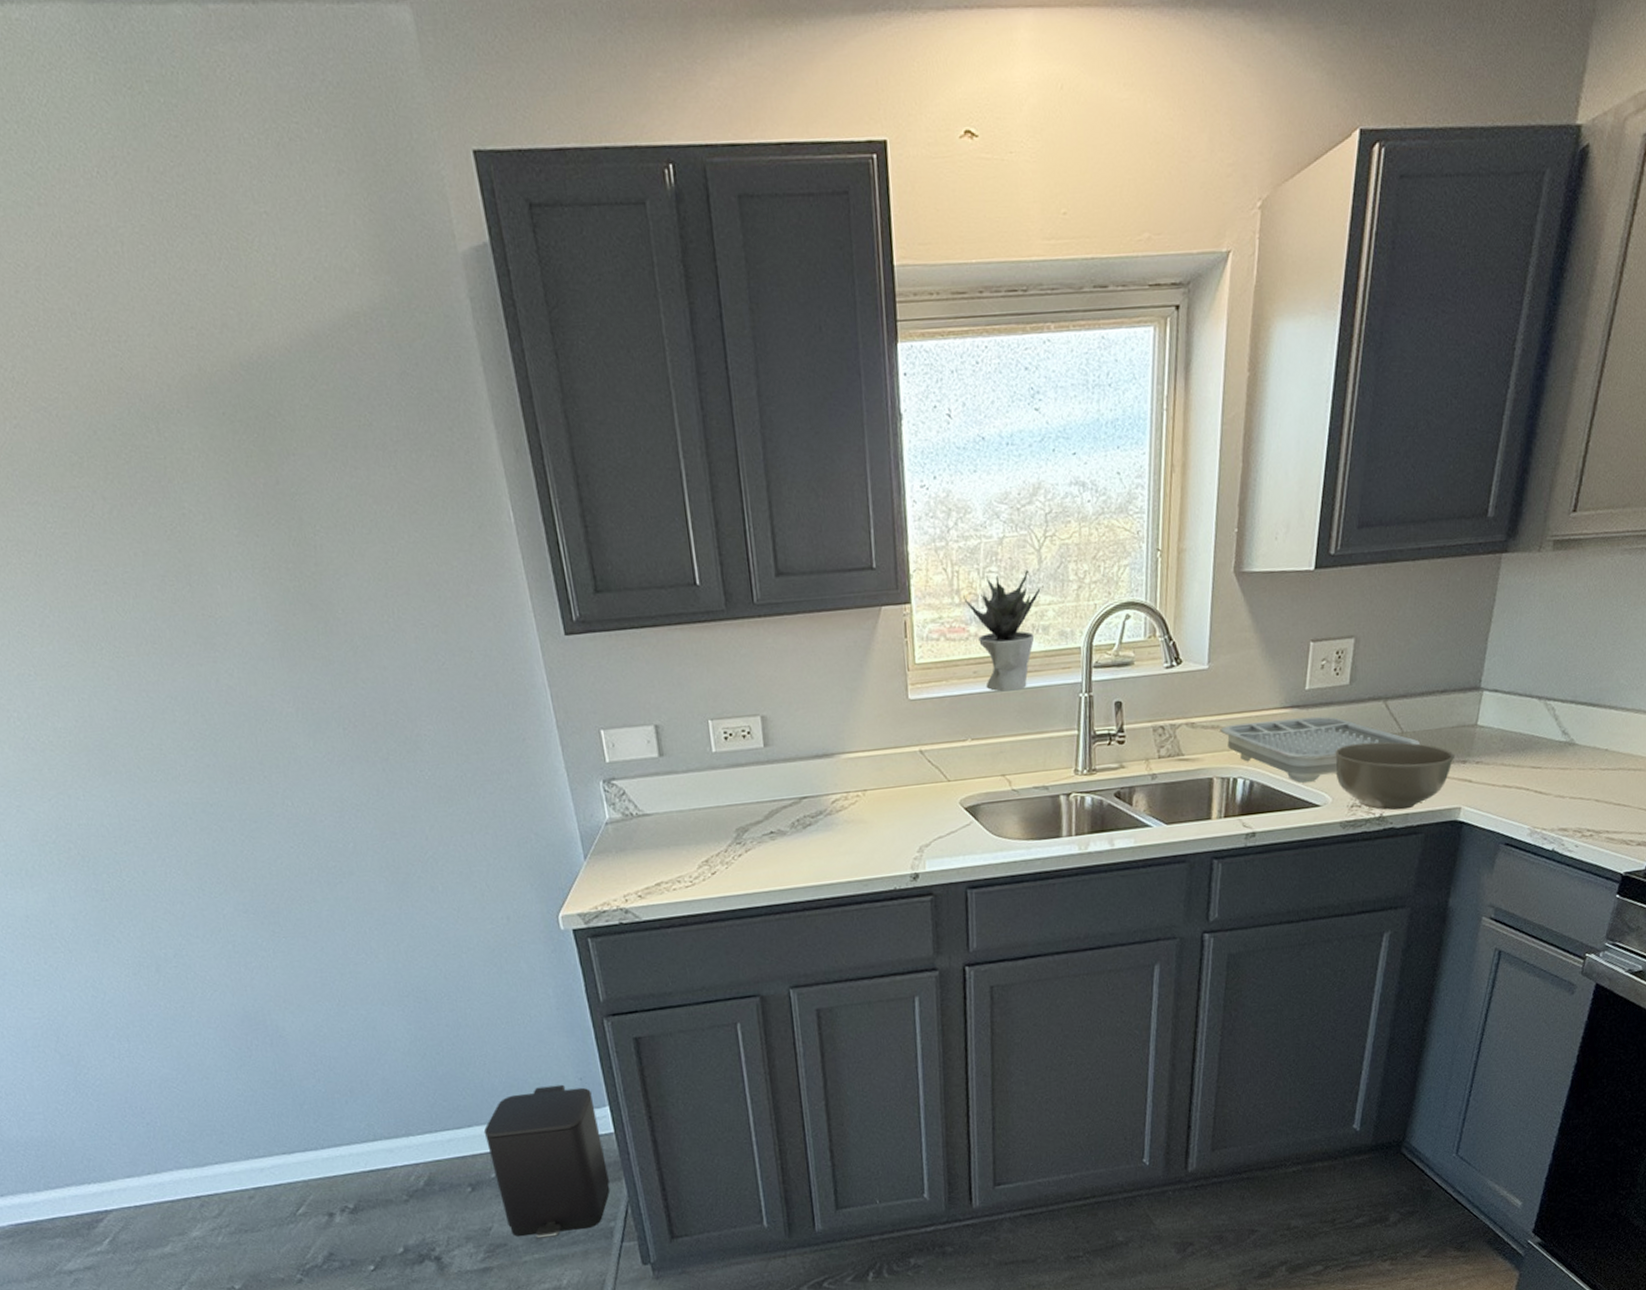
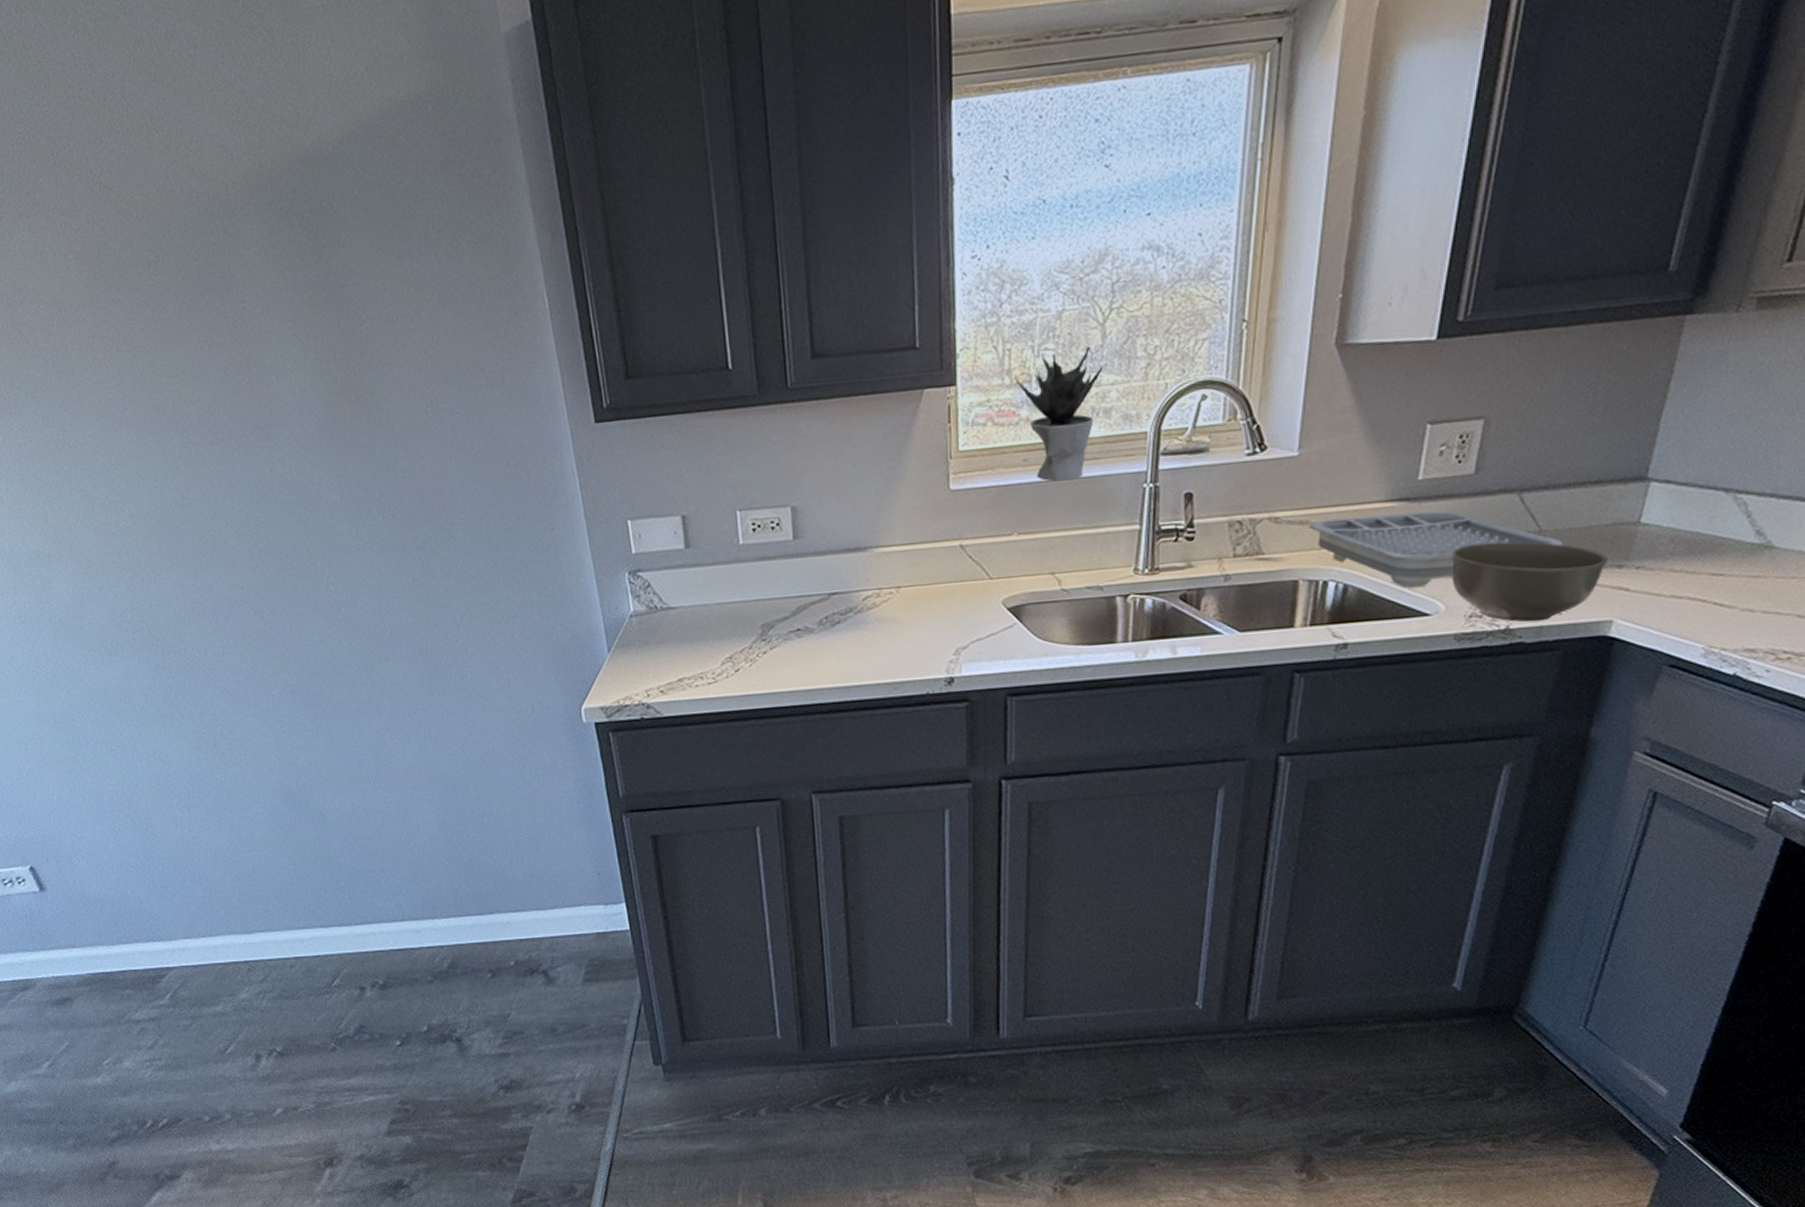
pedal bin: present [483,1084,610,1240] -> none [504,878,624,1031]

